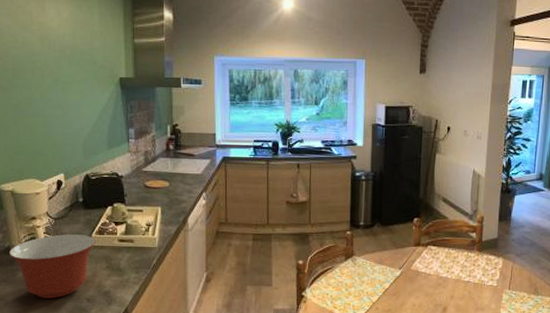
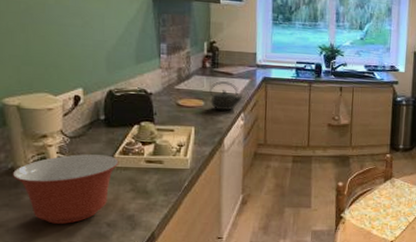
kettle: none [173,161,204,191] -> present [209,80,243,111]

